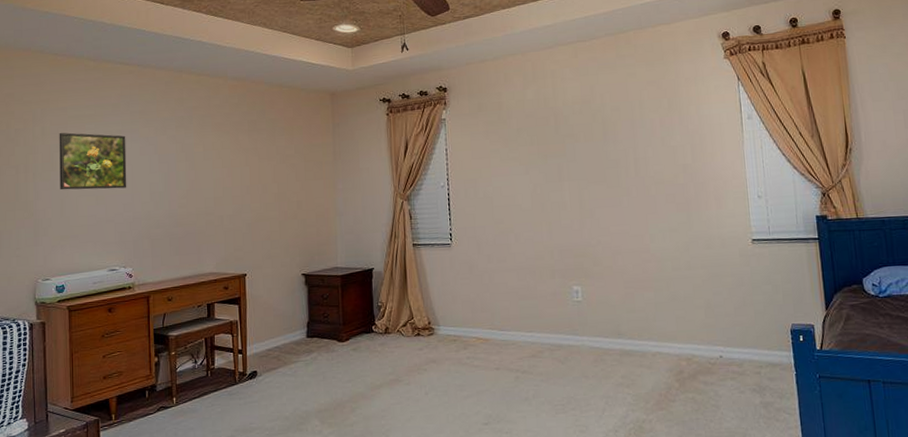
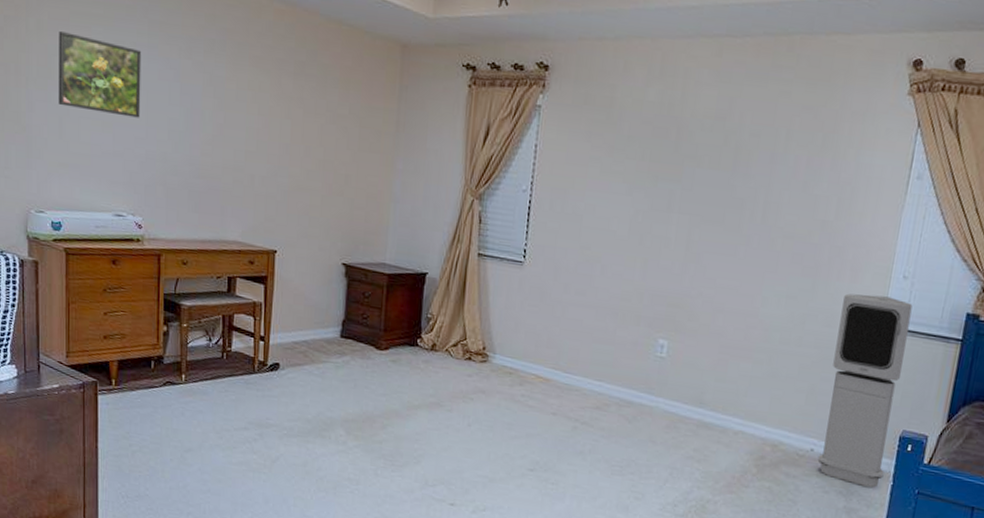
air purifier: none [715,215,787,381] -> present [817,293,913,489]

